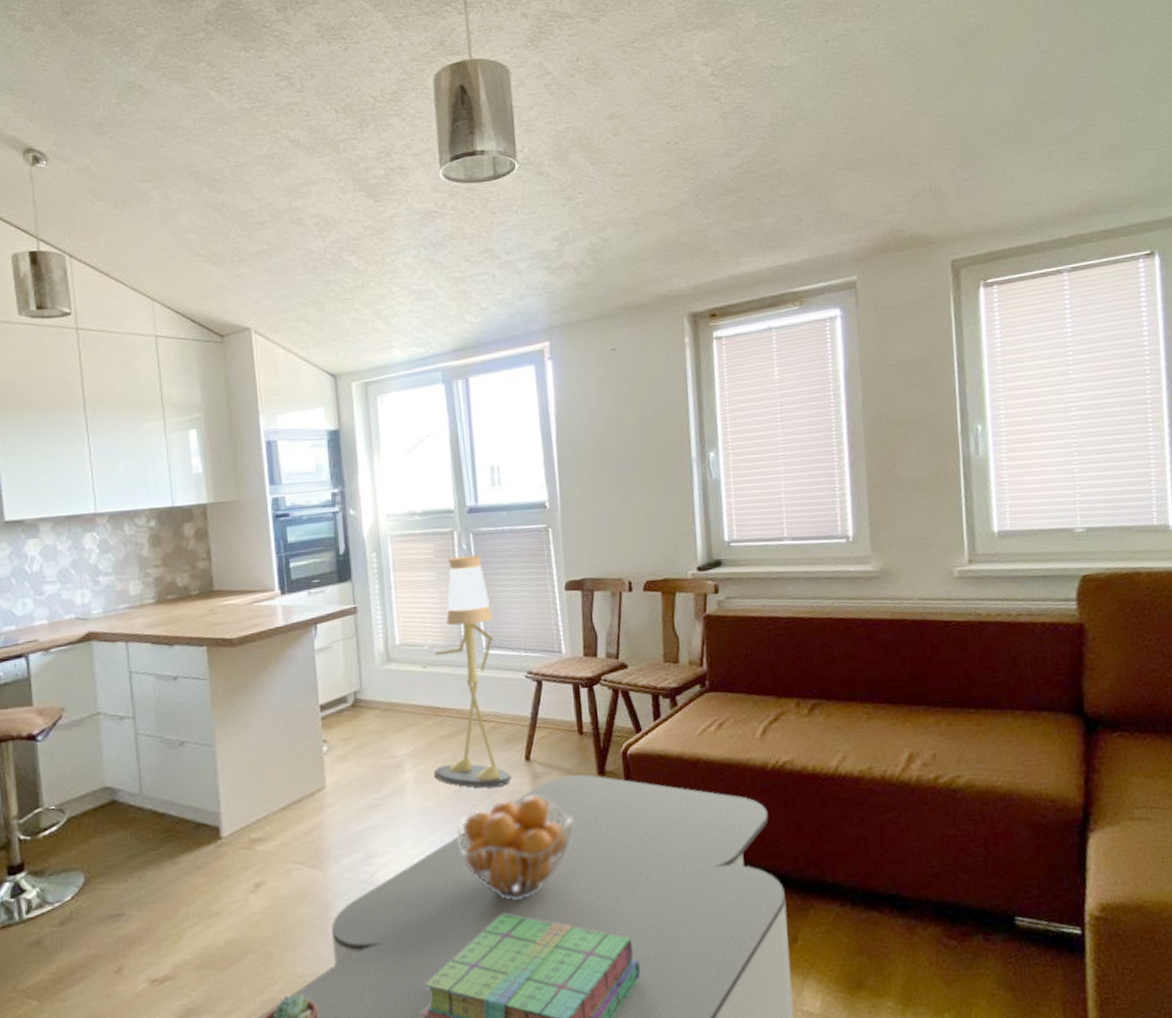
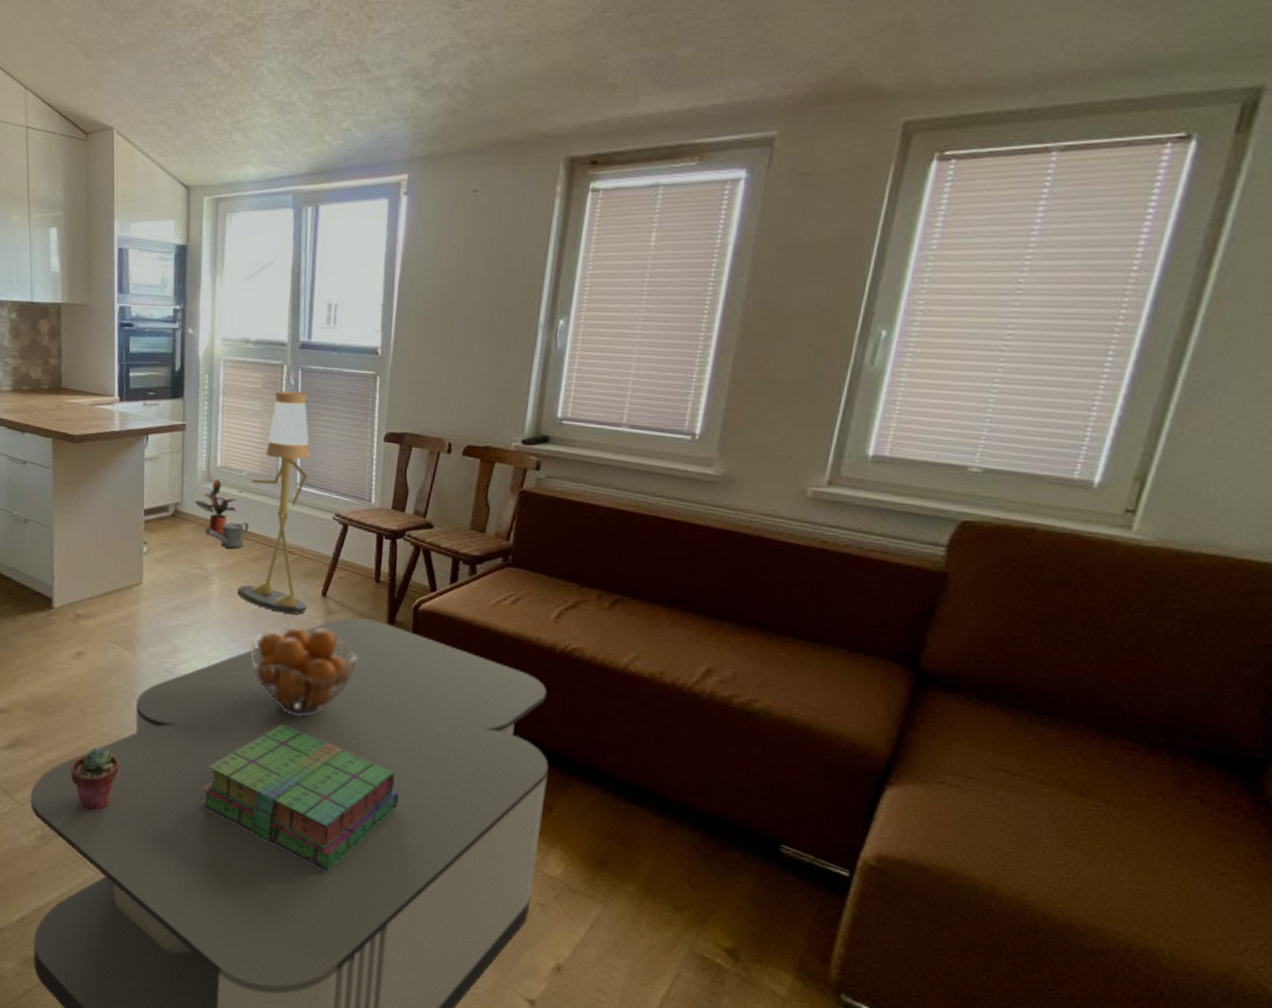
potted plant: none [375,658,423,716] -> present [194,479,237,534]
watering can: none [390,698,438,730] -> present [204,522,249,549]

